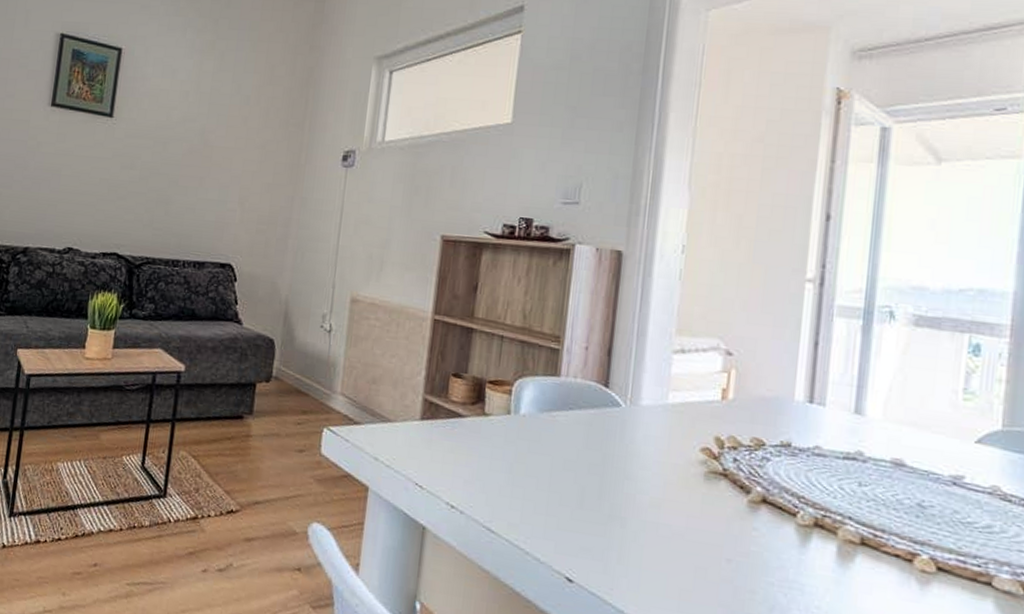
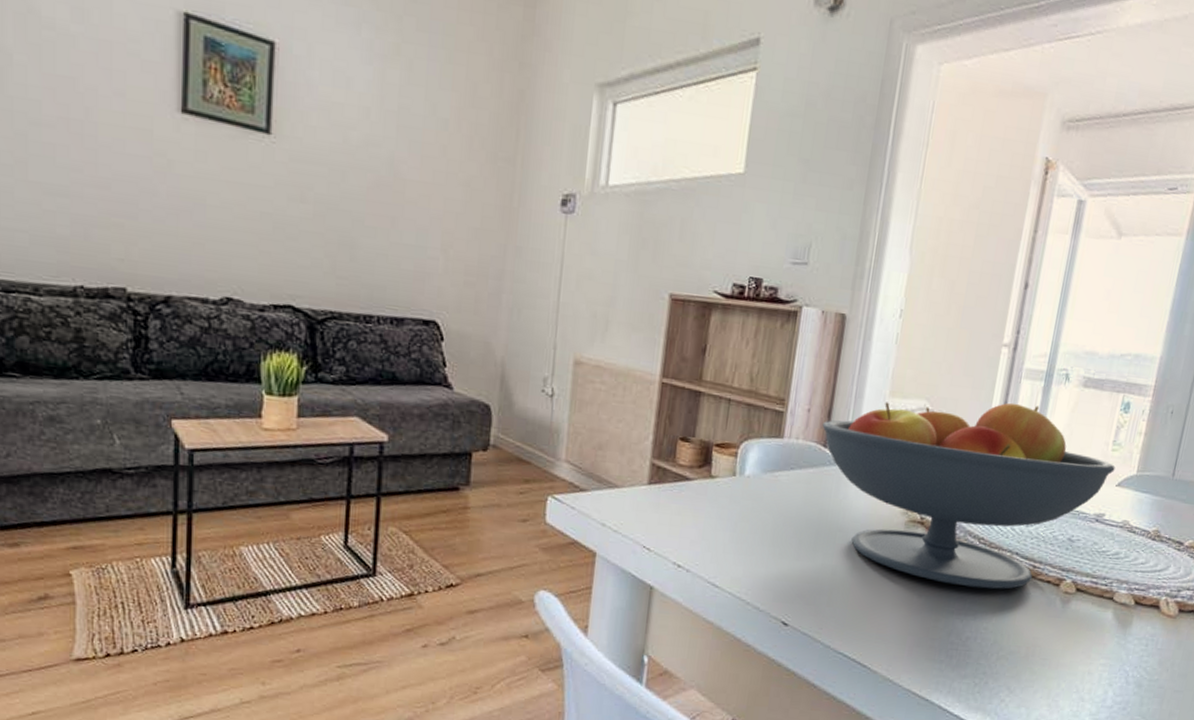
fruit bowl: none [602,340,971,561] -> present [822,402,1115,590]

